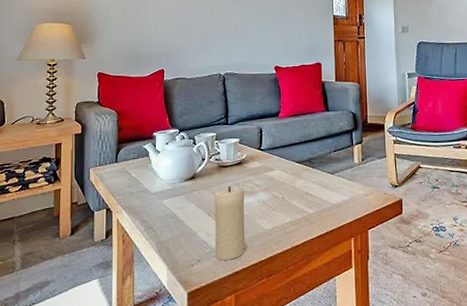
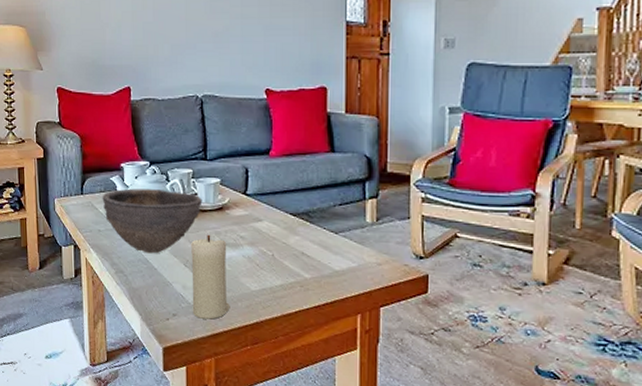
bowl: none [135,152,224,209] -> present [102,188,203,254]

